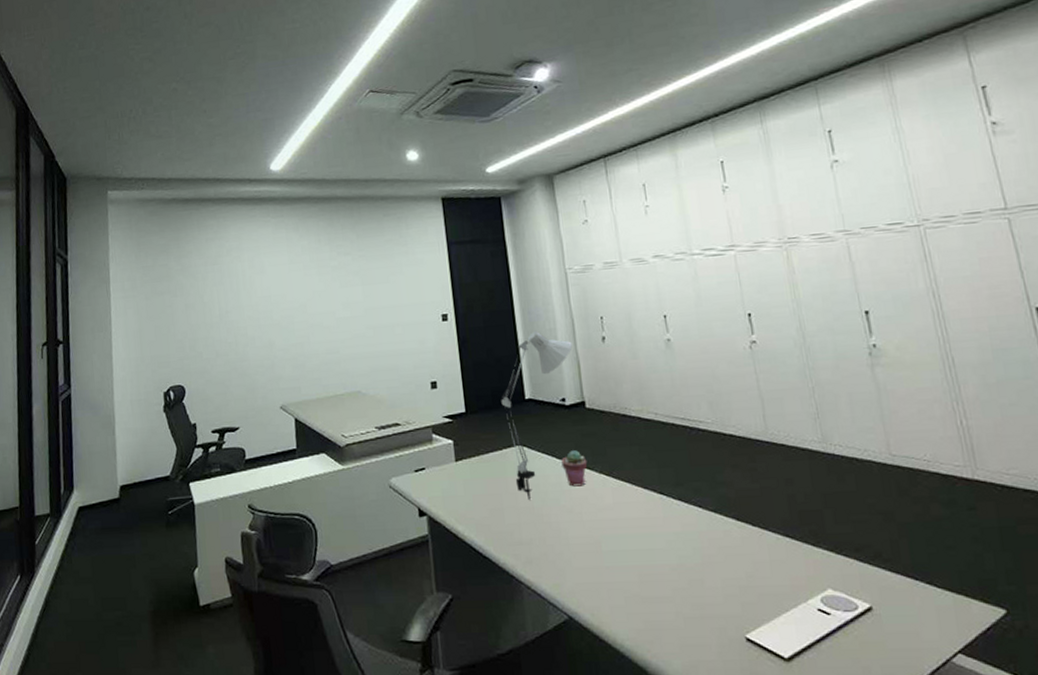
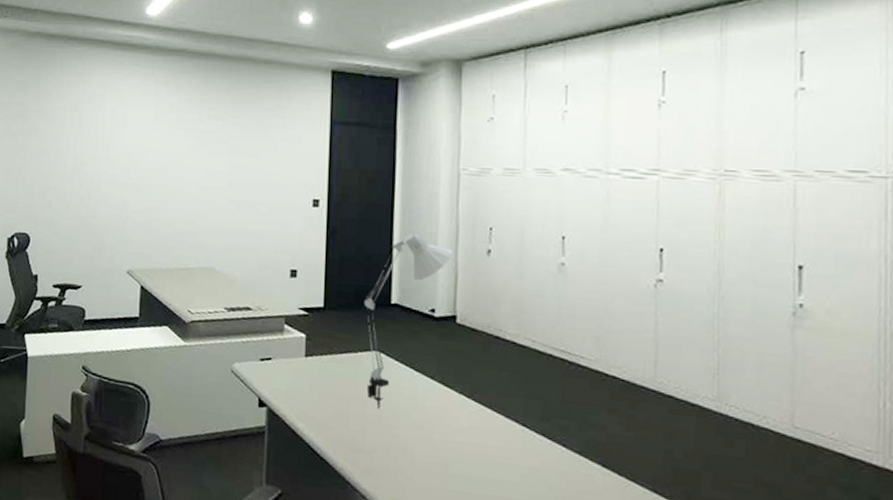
potted succulent: present [561,450,587,487] -> none [419,365,448,404]

